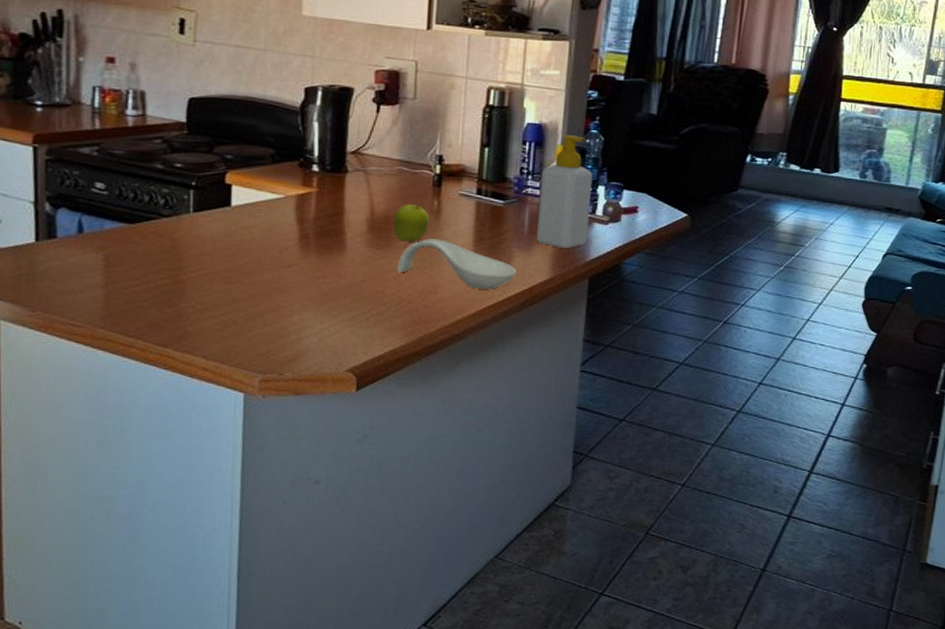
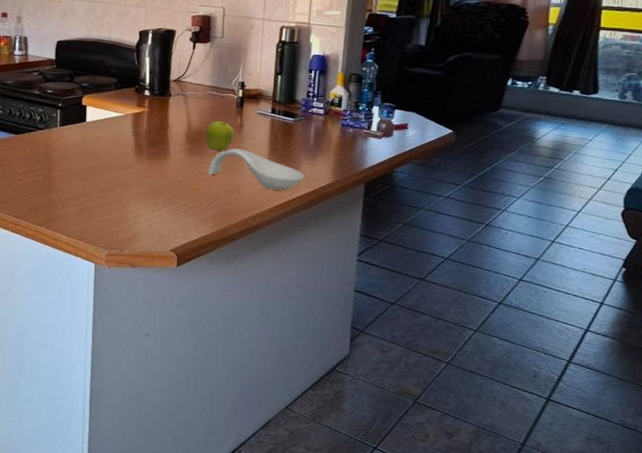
soap bottle: present [537,135,593,248] -> none [321,64,368,158]

